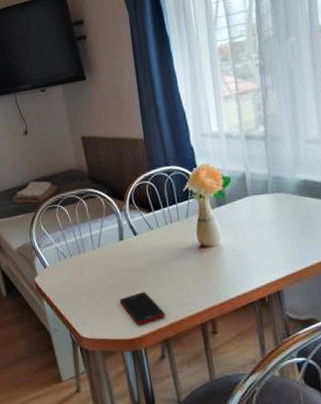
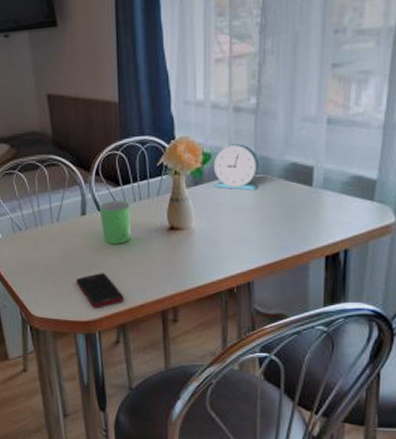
mug: none [135,224,166,265] -> present [100,200,131,245]
alarm clock: none [233,166,276,208] -> present [214,144,260,190]

